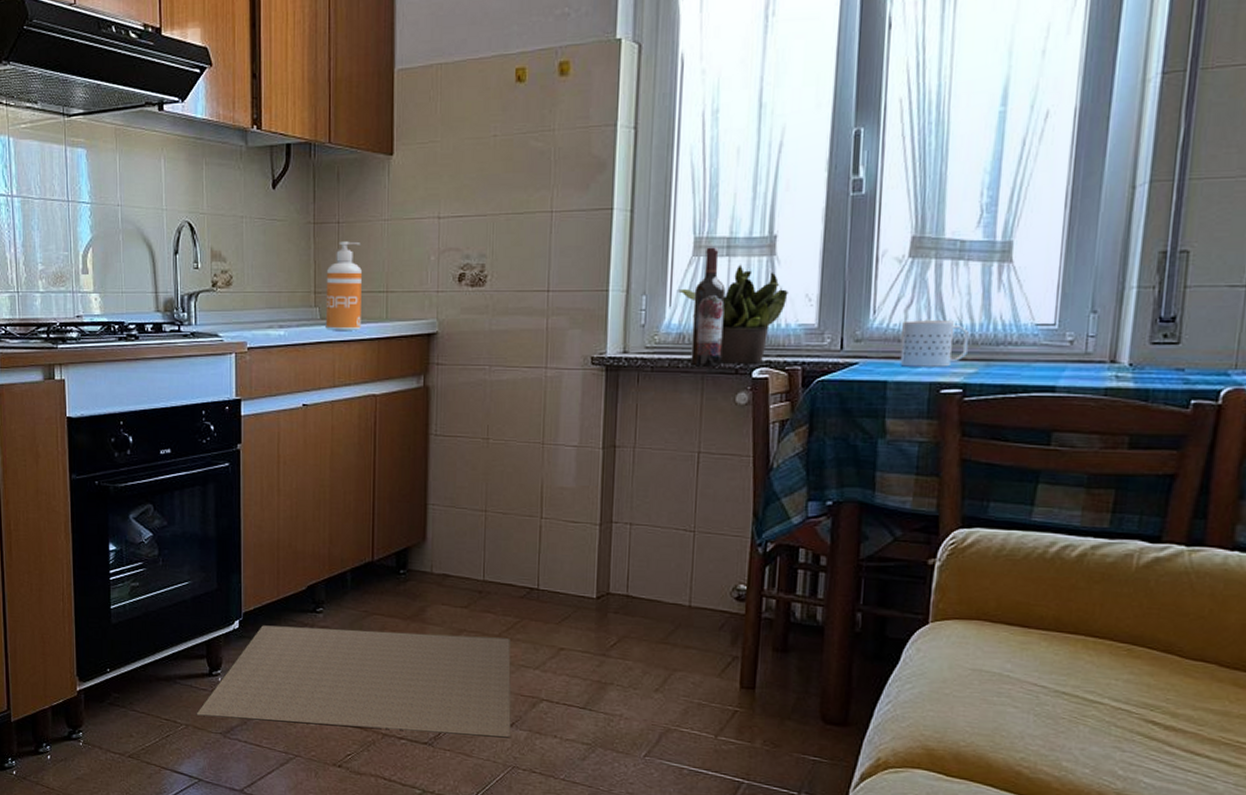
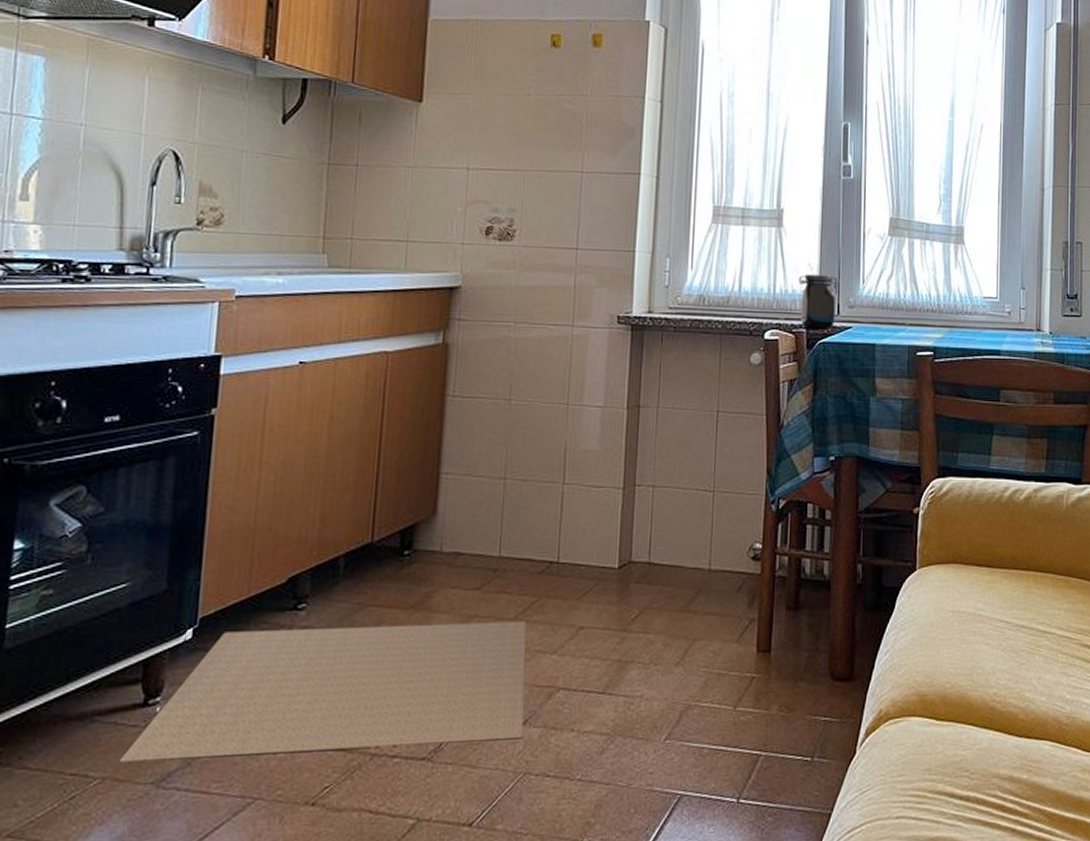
soap dispenser: present [325,241,362,330] -> none [333,185,381,281]
potted plant: present [676,264,788,364] -> none [697,233,794,326]
wine bottle: present [691,247,726,368] -> none [710,216,741,329]
jar: none [794,306,845,366] -> present [798,274,840,330]
mug: present [900,321,969,367] -> none [885,290,937,332]

